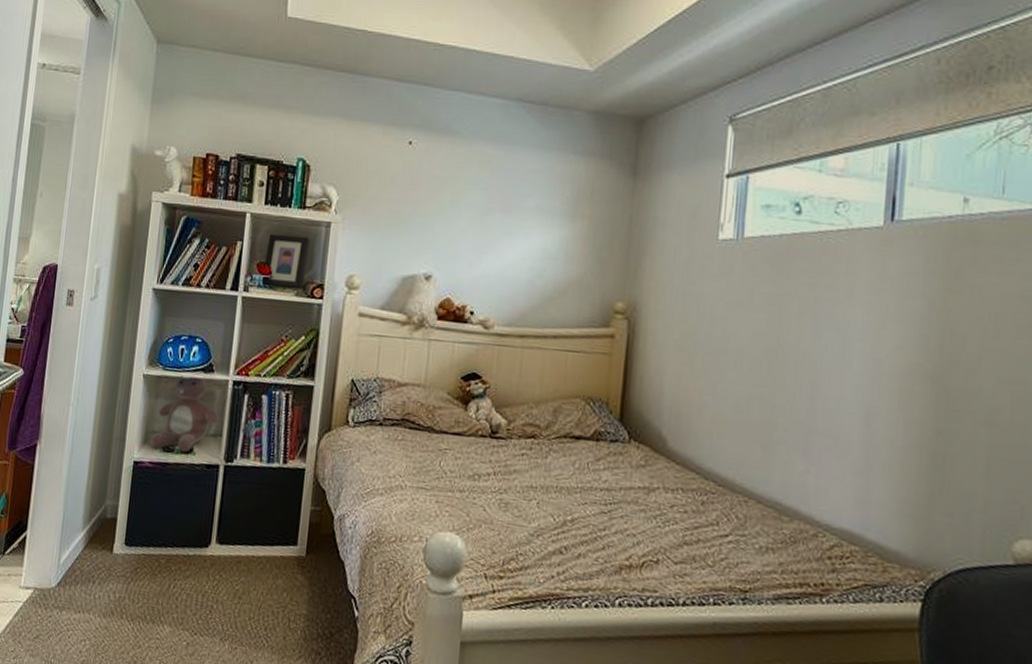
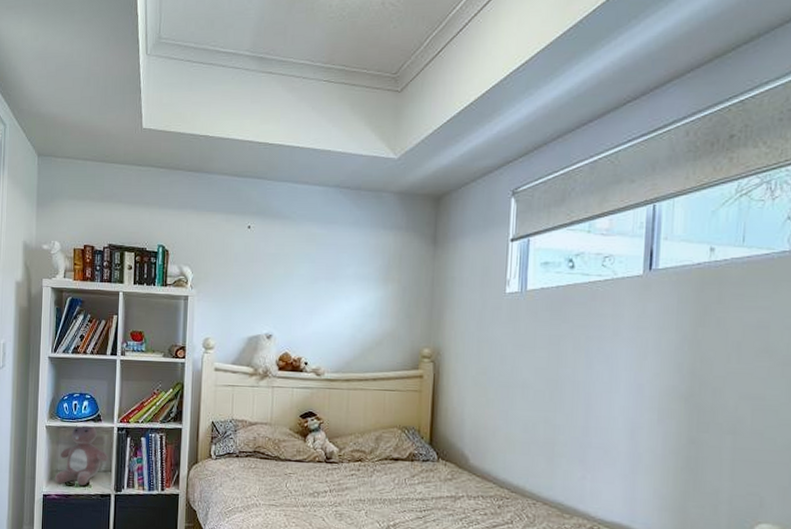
picture frame: present [261,234,310,290] -> none [134,308,172,352]

